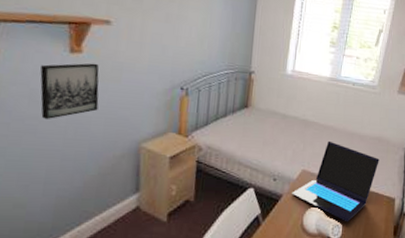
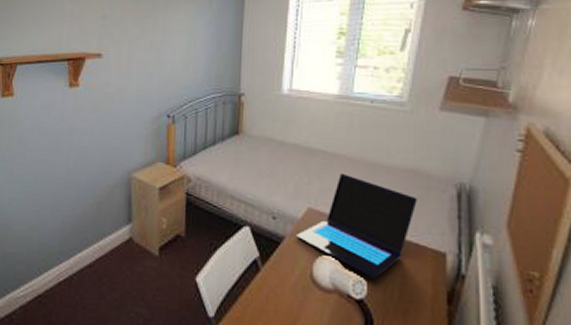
wall art: present [40,63,99,120] -> none [47,95,94,151]

